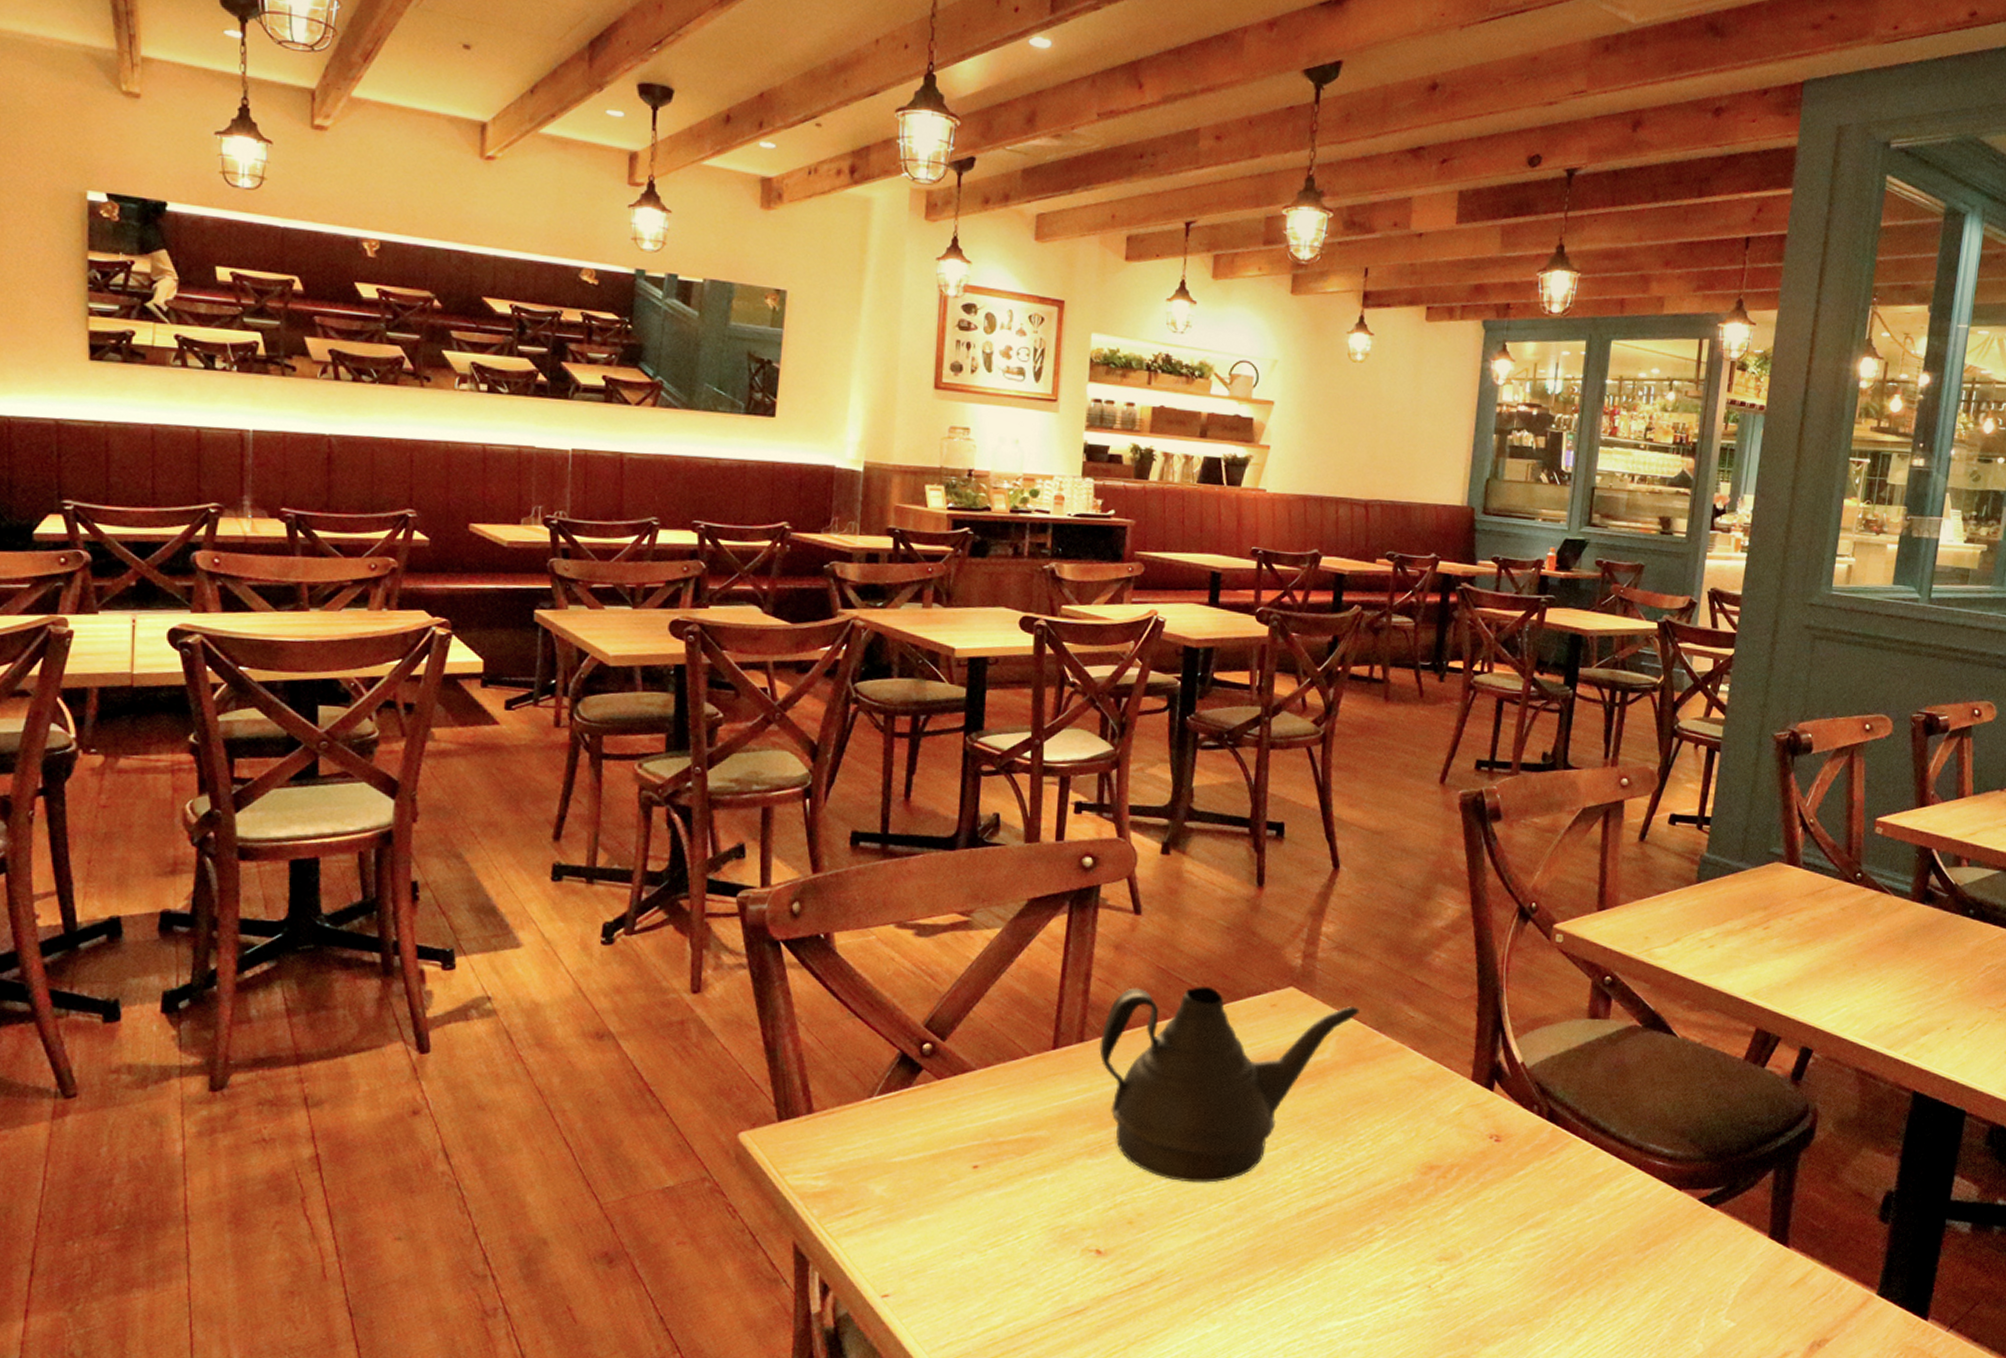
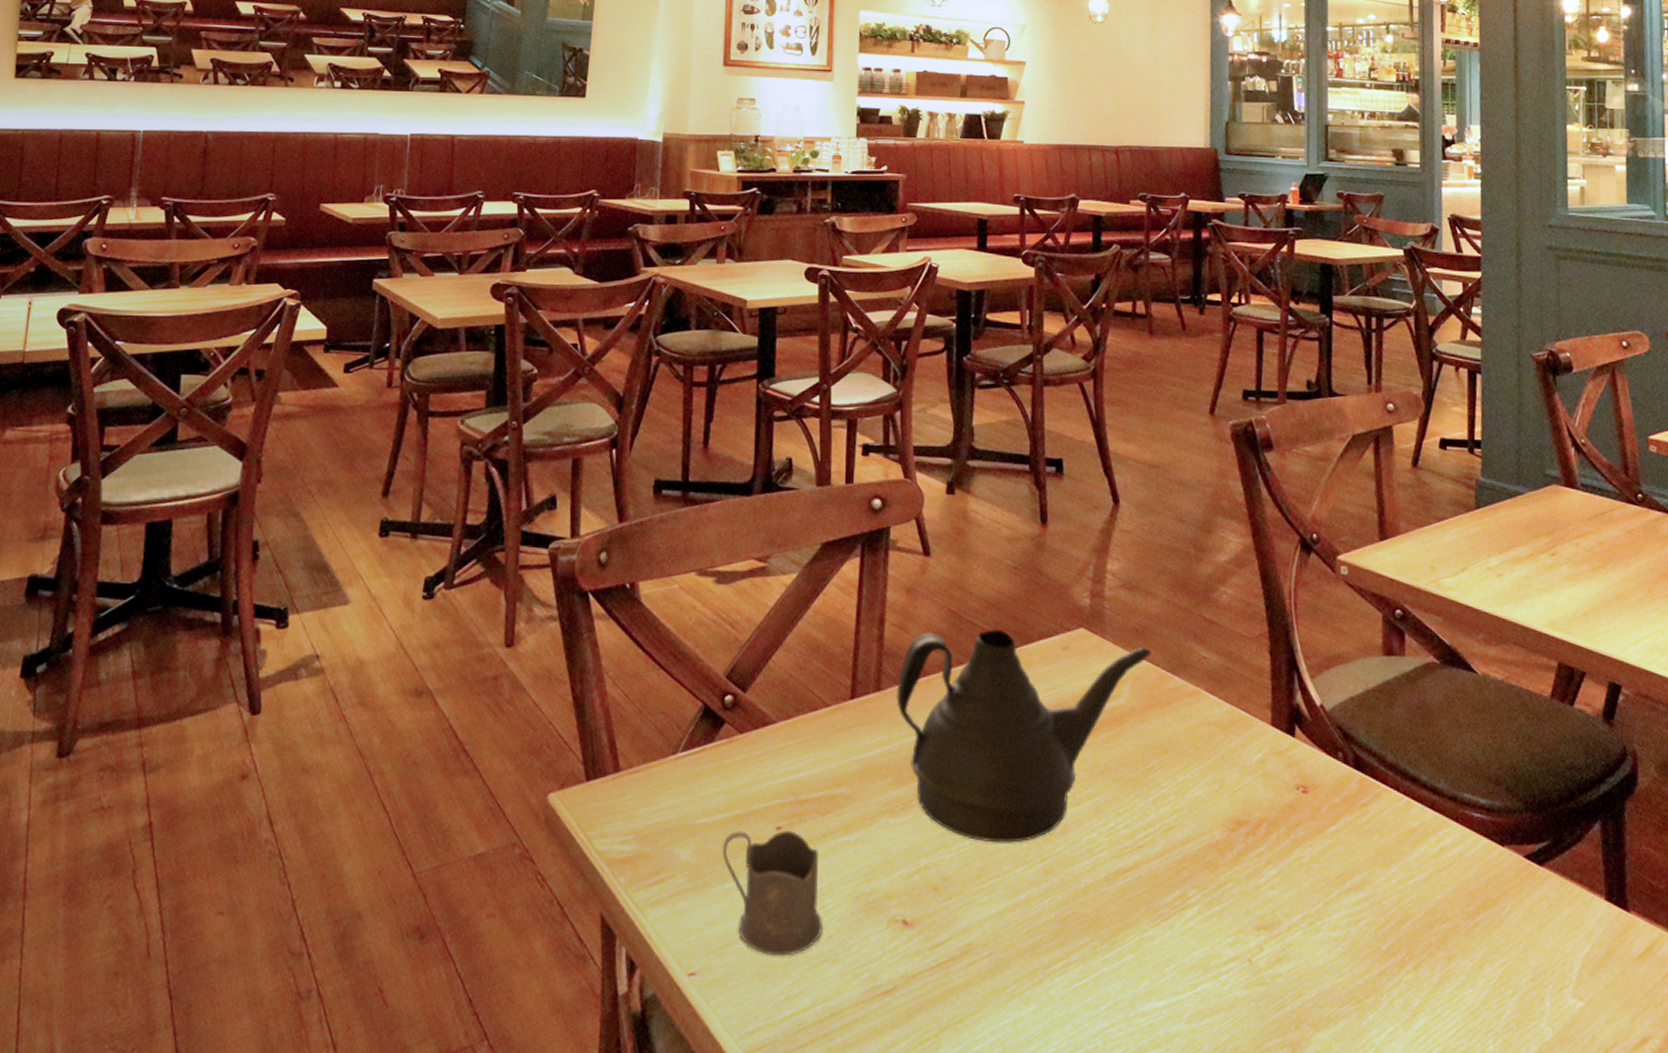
tea glass holder: none [917,1169,1017,1281] -> present [722,830,822,956]

